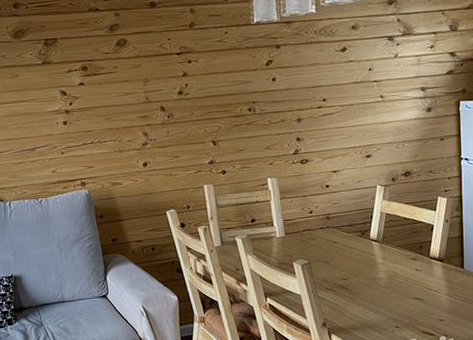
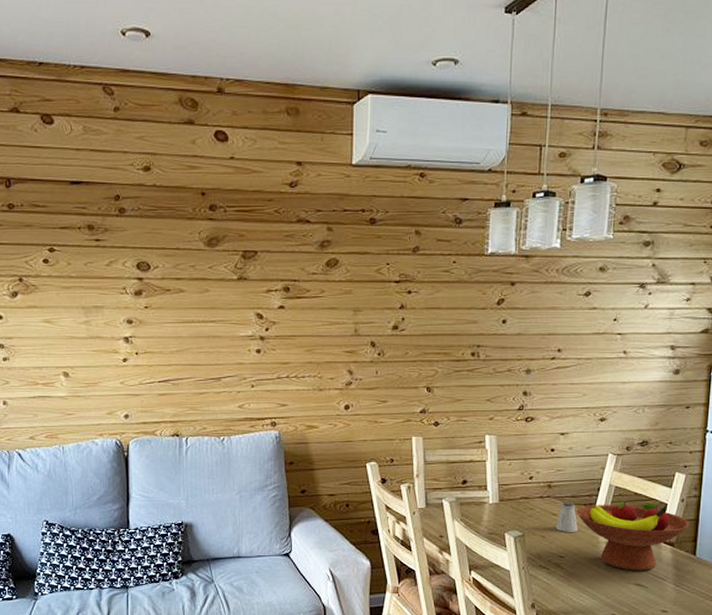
saltshaker: none [337,230,357,257] -> present [556,501,578,532]
fruit bowl: none [353,226,456,286] -> present [576,501,690,571]

